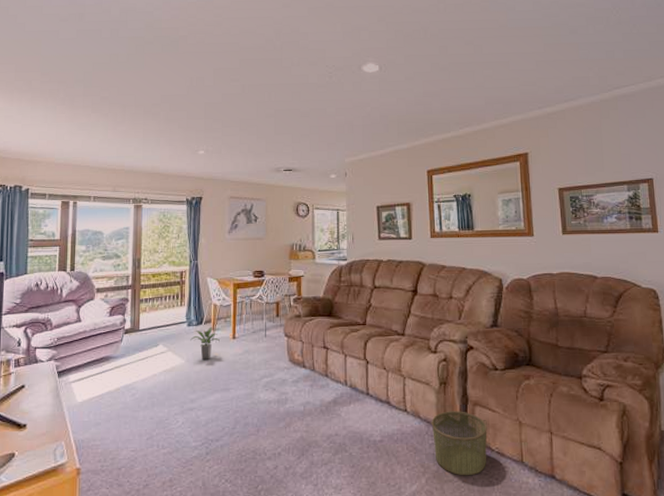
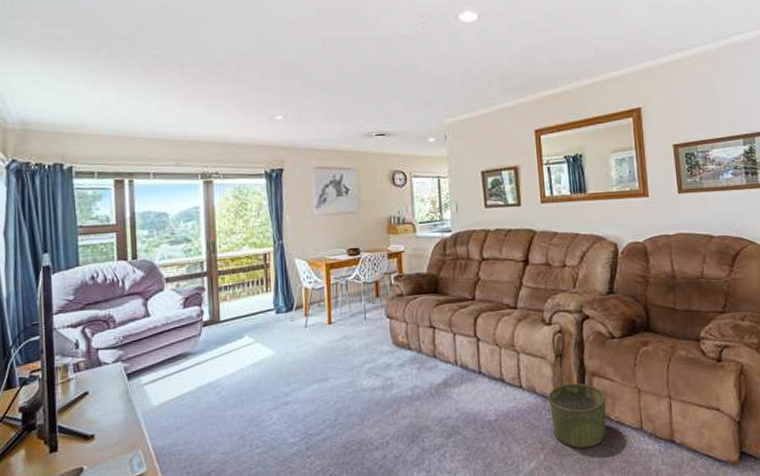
potted plant: present [190,327,221,360] -> none [280,313,315,349]

